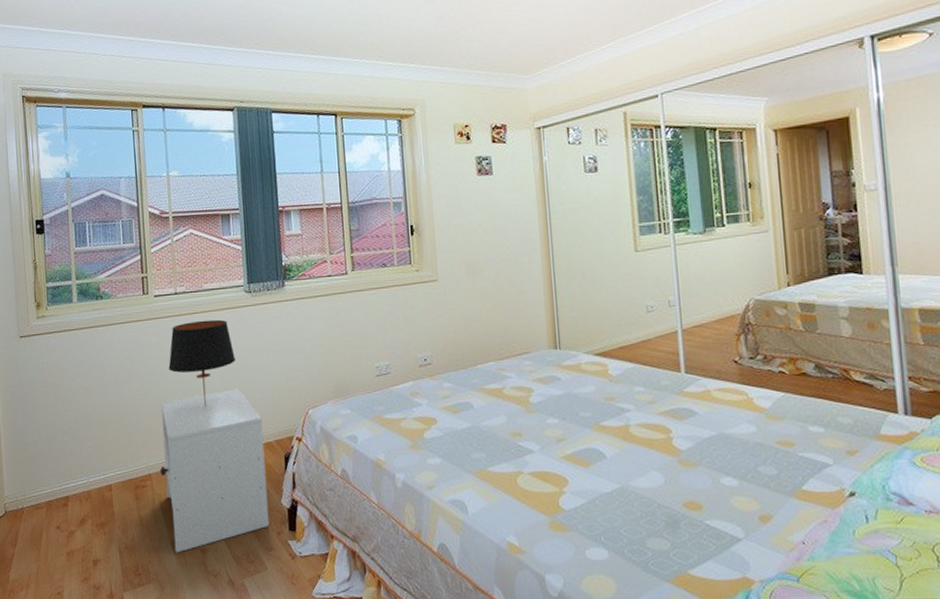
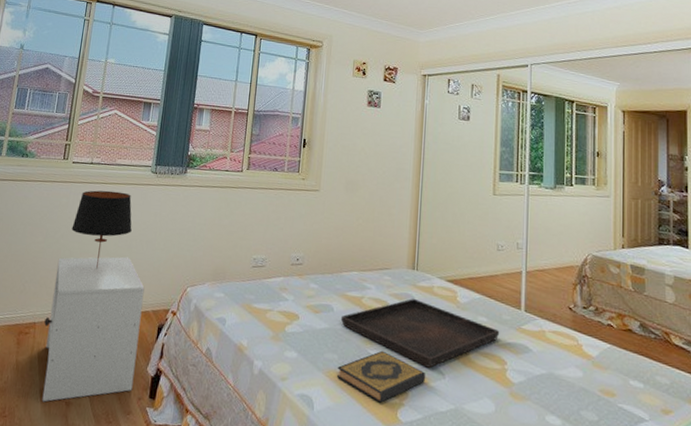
serving tray: none [482,380,661,450] -> present [340,299,500,368]
hardback book: none [486,440,585,494] -> present [336,350,426,403]

